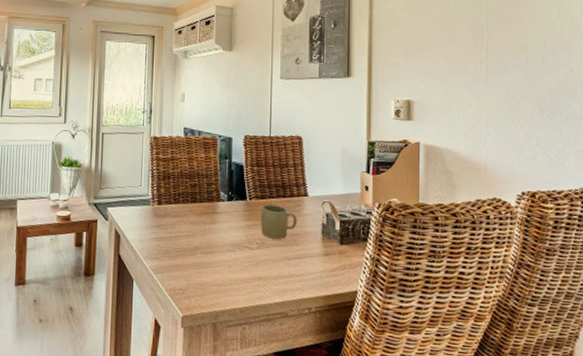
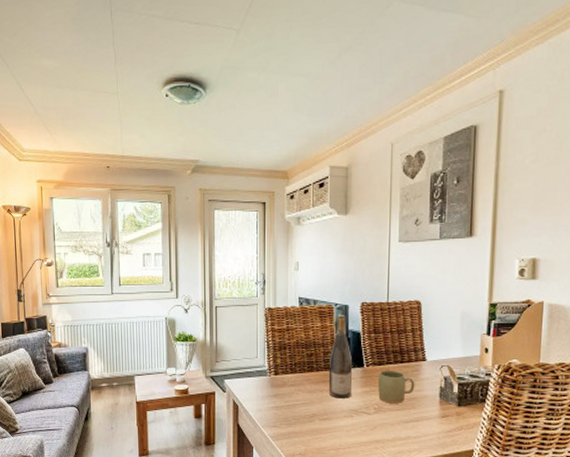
wine bottle: none [211,147,236,232] -> present [328,315,353,399]

